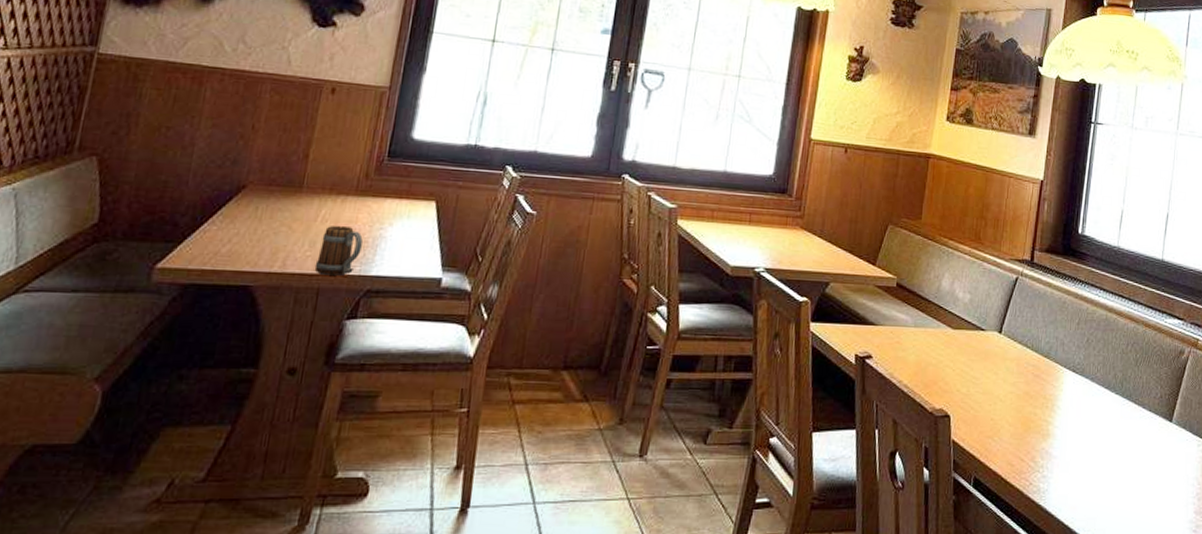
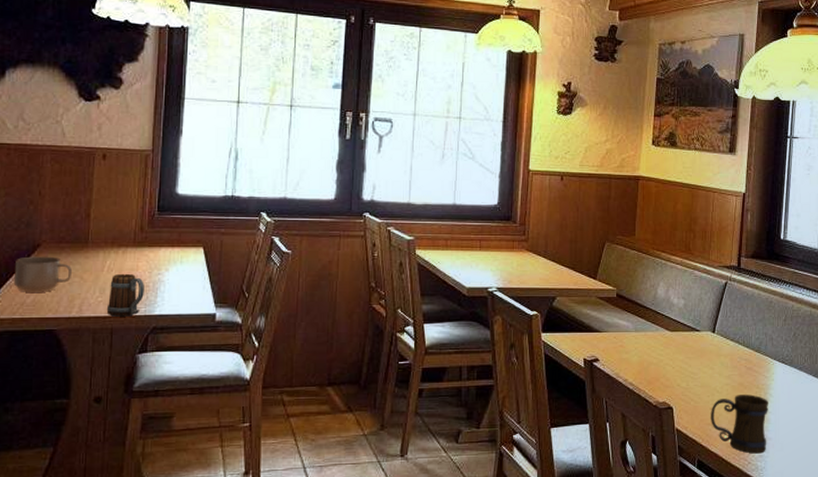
cup: none [208,198,281,241] -> present [13,256,73,292]
beer mug: none [991,405,1055,474] -> present [711,394,768,454]

